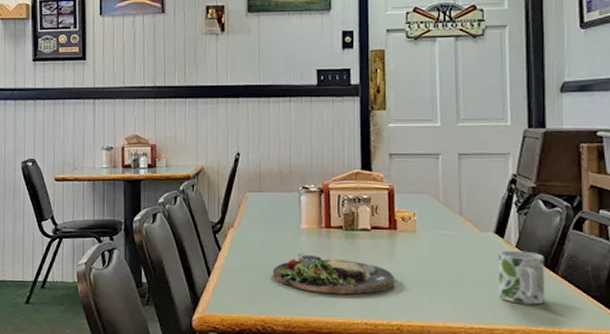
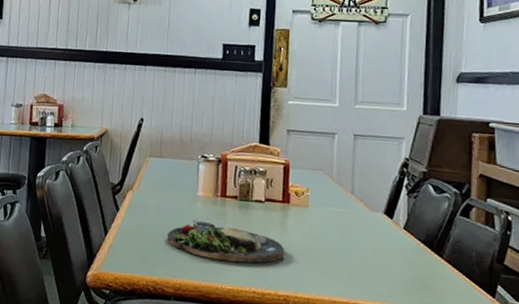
mug: present [498,250,545,305] -> none [384,231,431,286]

